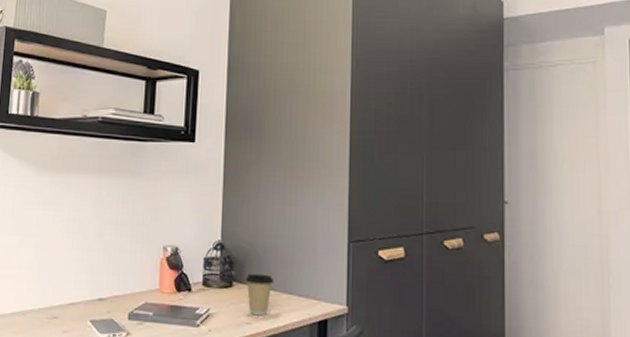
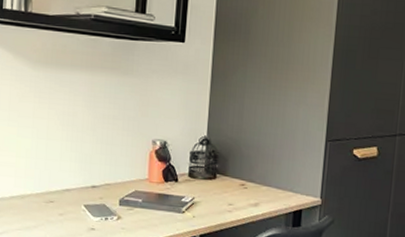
coffee cup: present [245,273,275,316] -> none [228,167,255,205]

